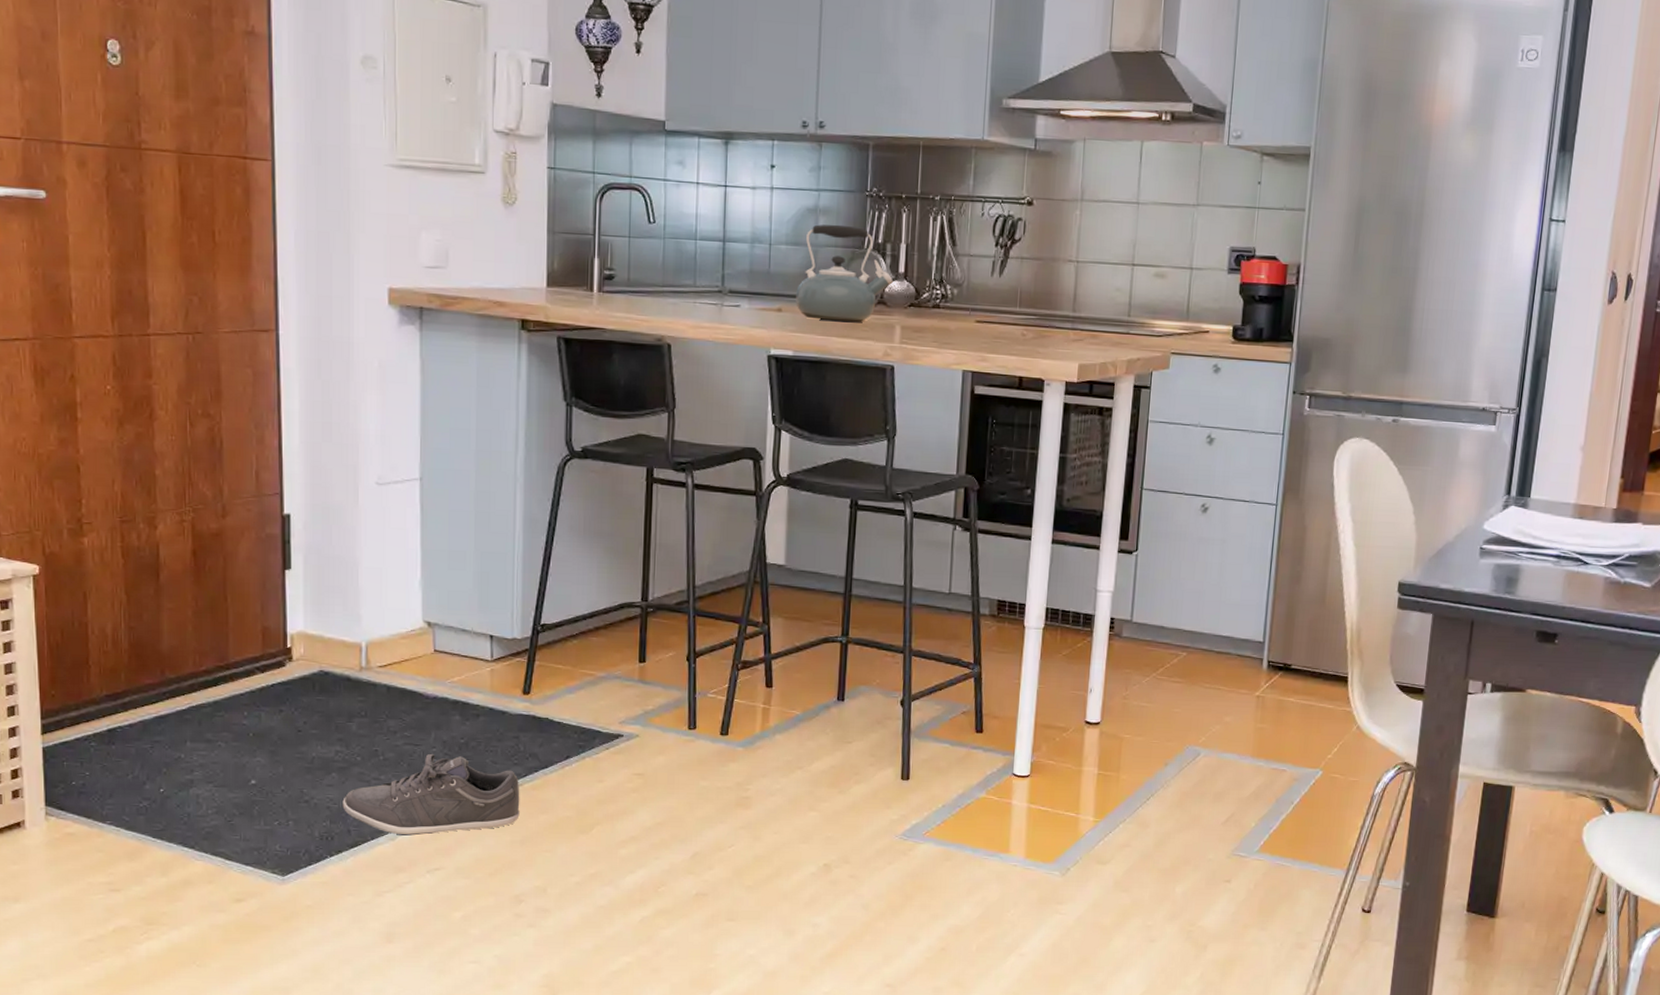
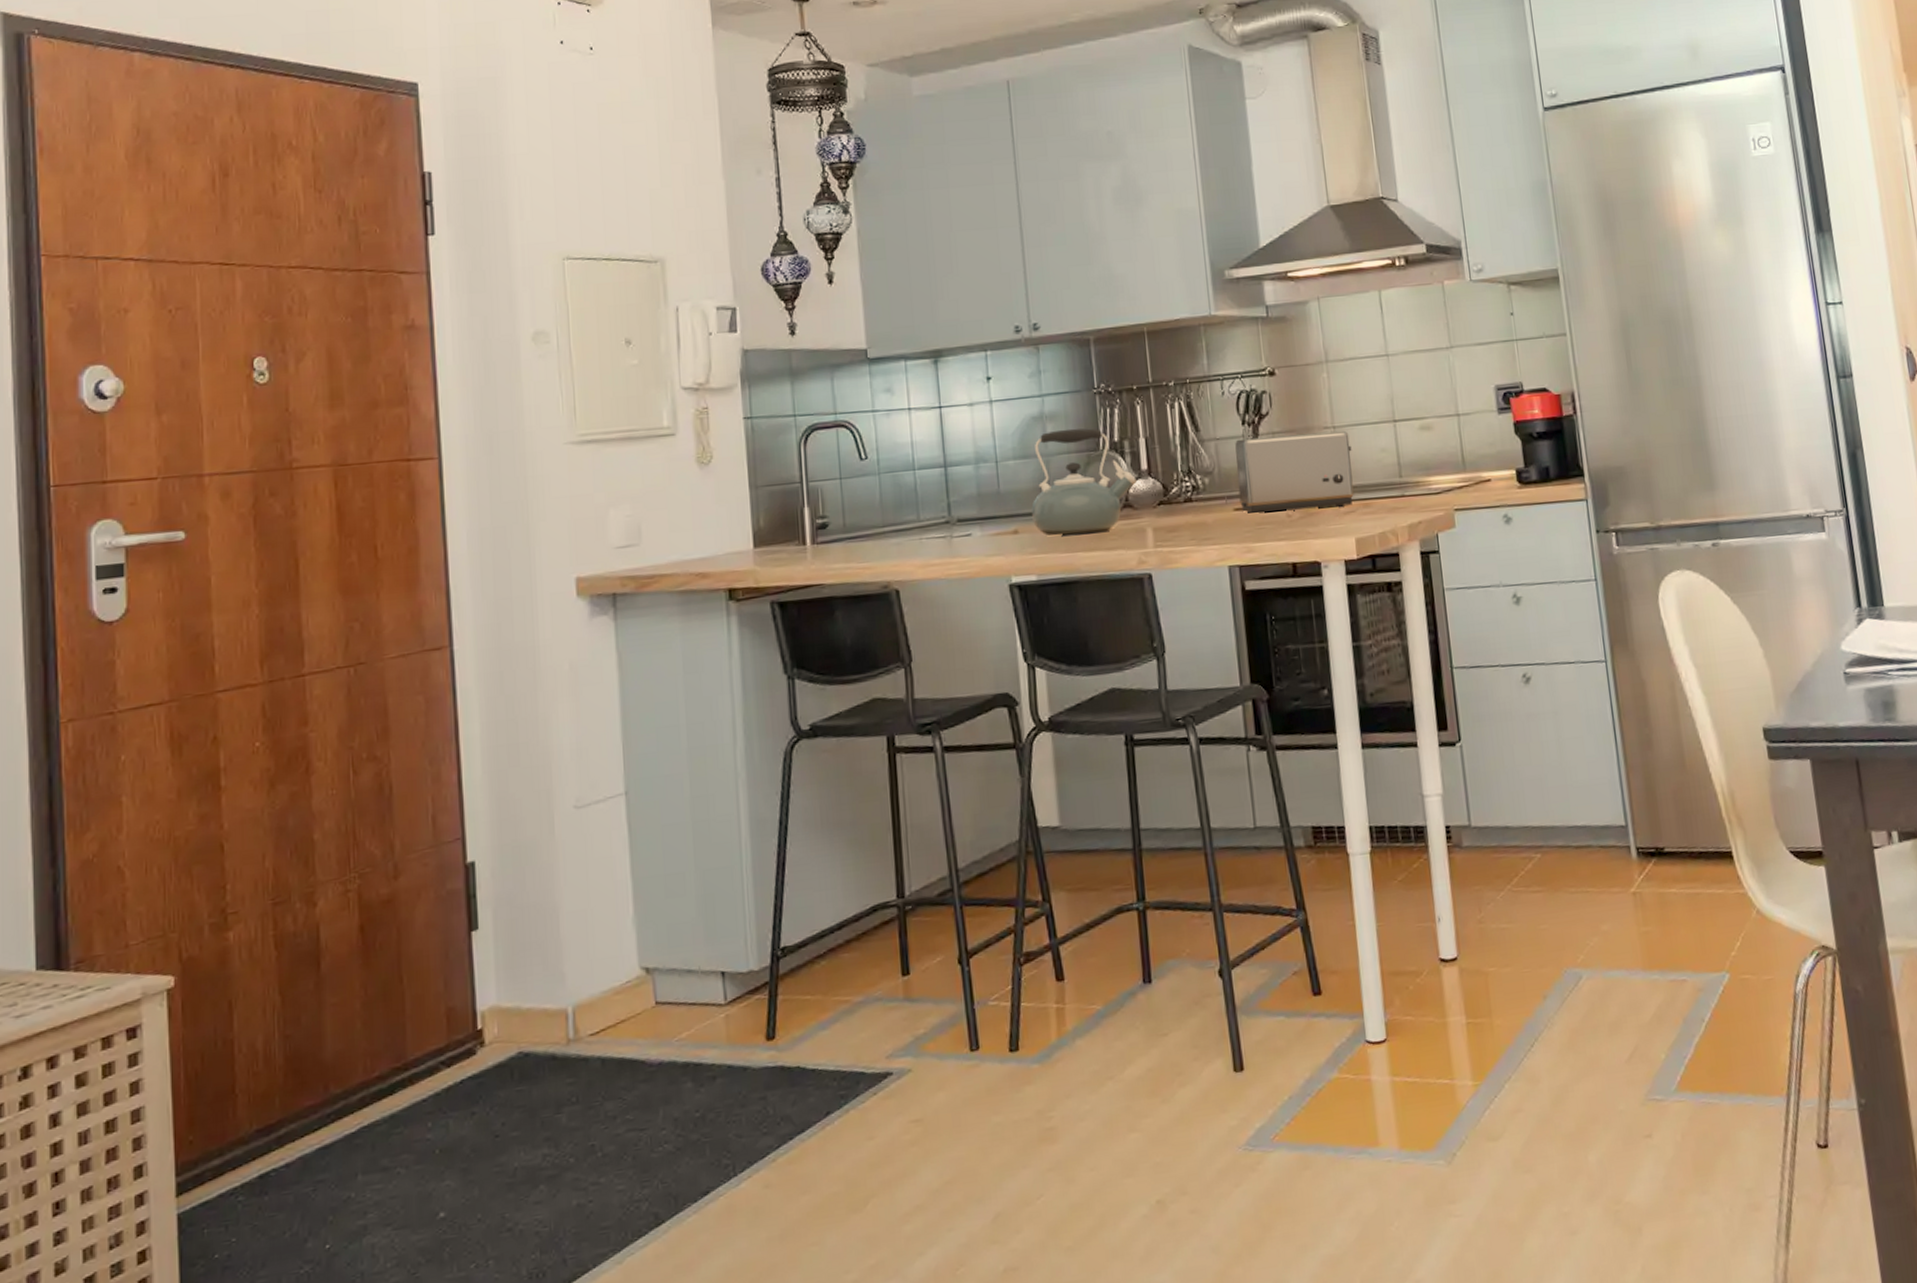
shoe: present [342,753,520,836] -> none [554,1135,776,1255]
toaster: none [982,259,1090,334] -> present [1235,430,1354,514]

